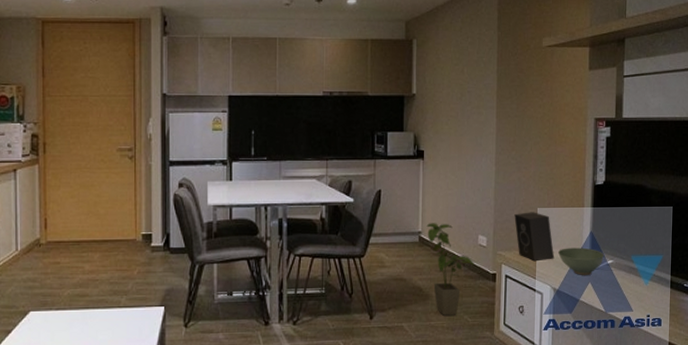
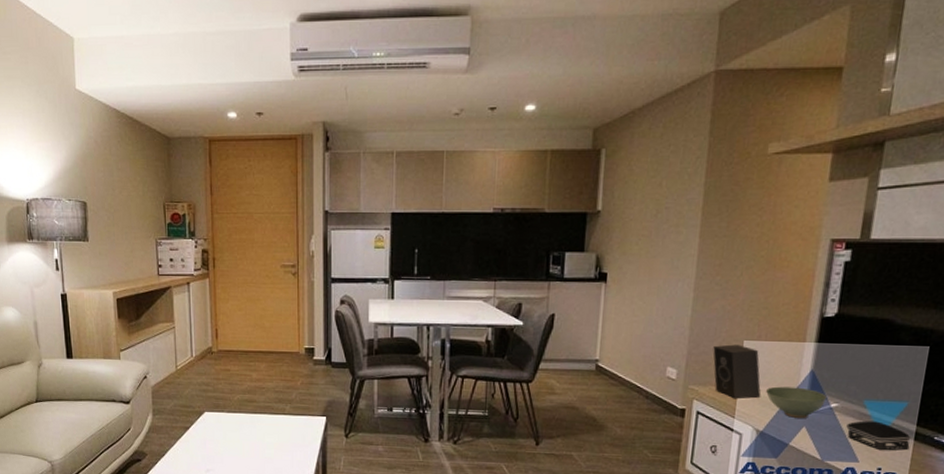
house plant: present [426,223,474,316] -> none [605,351,660,449]
wireless router: none [621,273,668,300] -> present [846,421,911,451]

